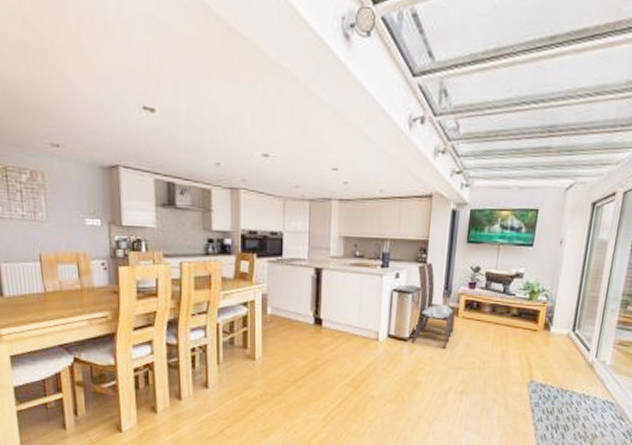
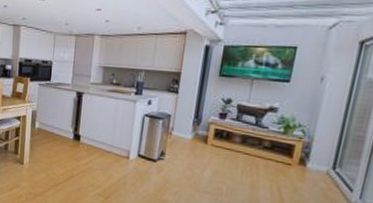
dining chair: present [412,262,456,349] -> none [160,92,206,173]

